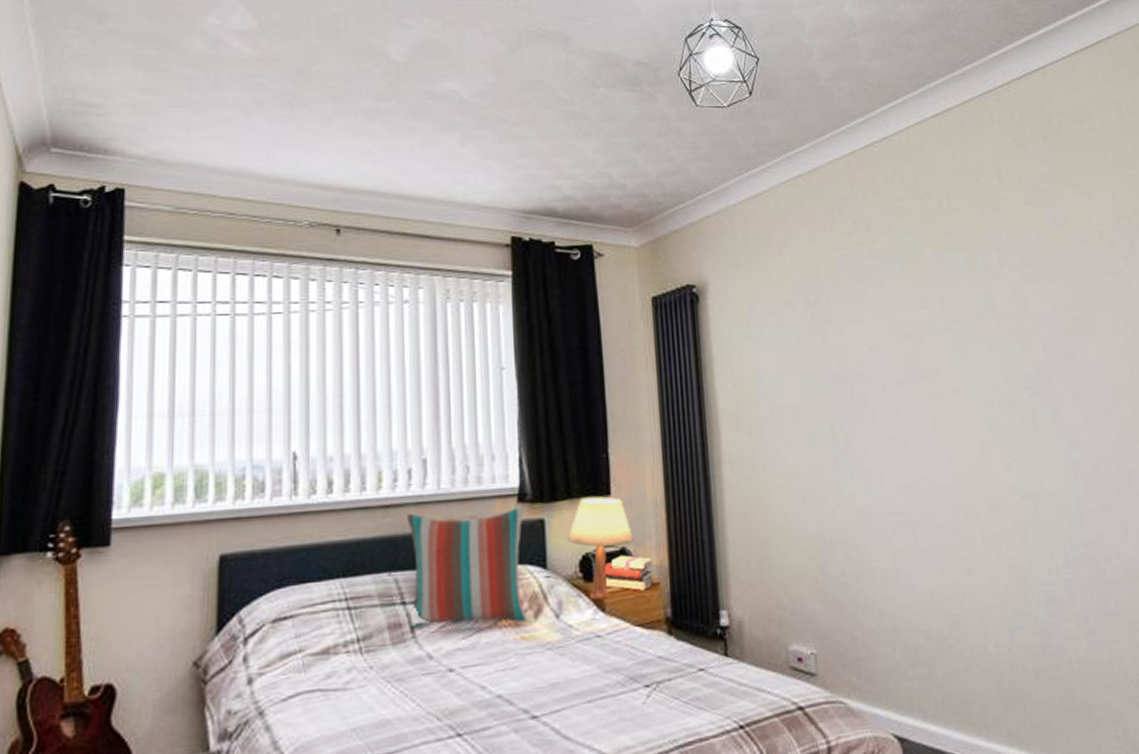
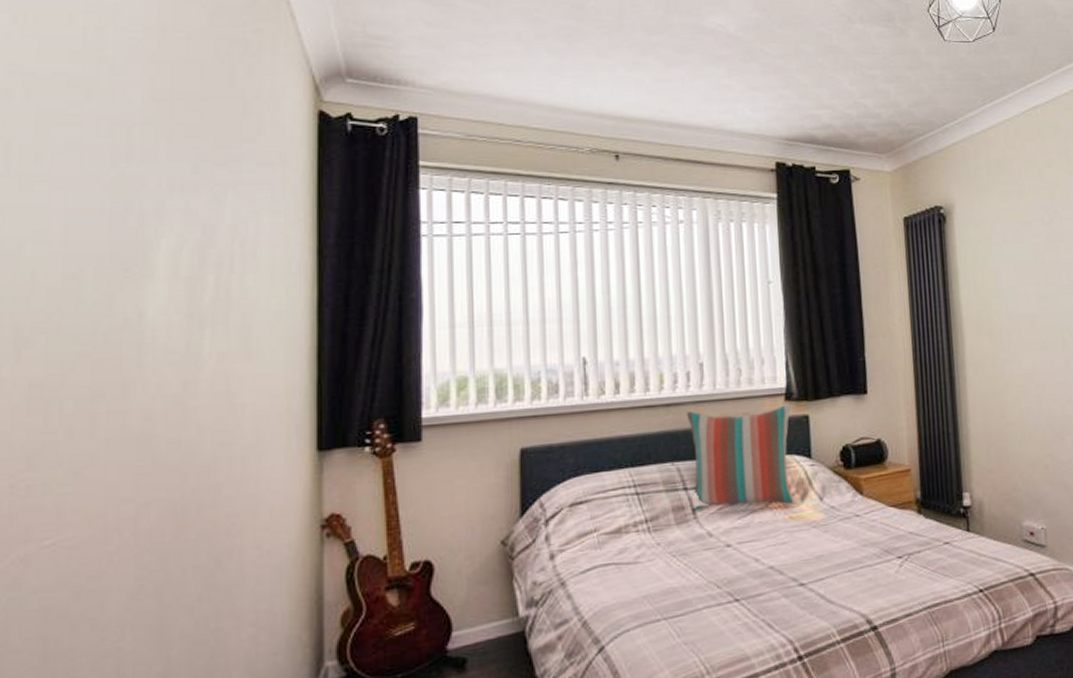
table lamp: present [568,495,635,601] -> none [830,394,889,486]
books: present [604,555,654,592] -> none [861,445,905,478]

